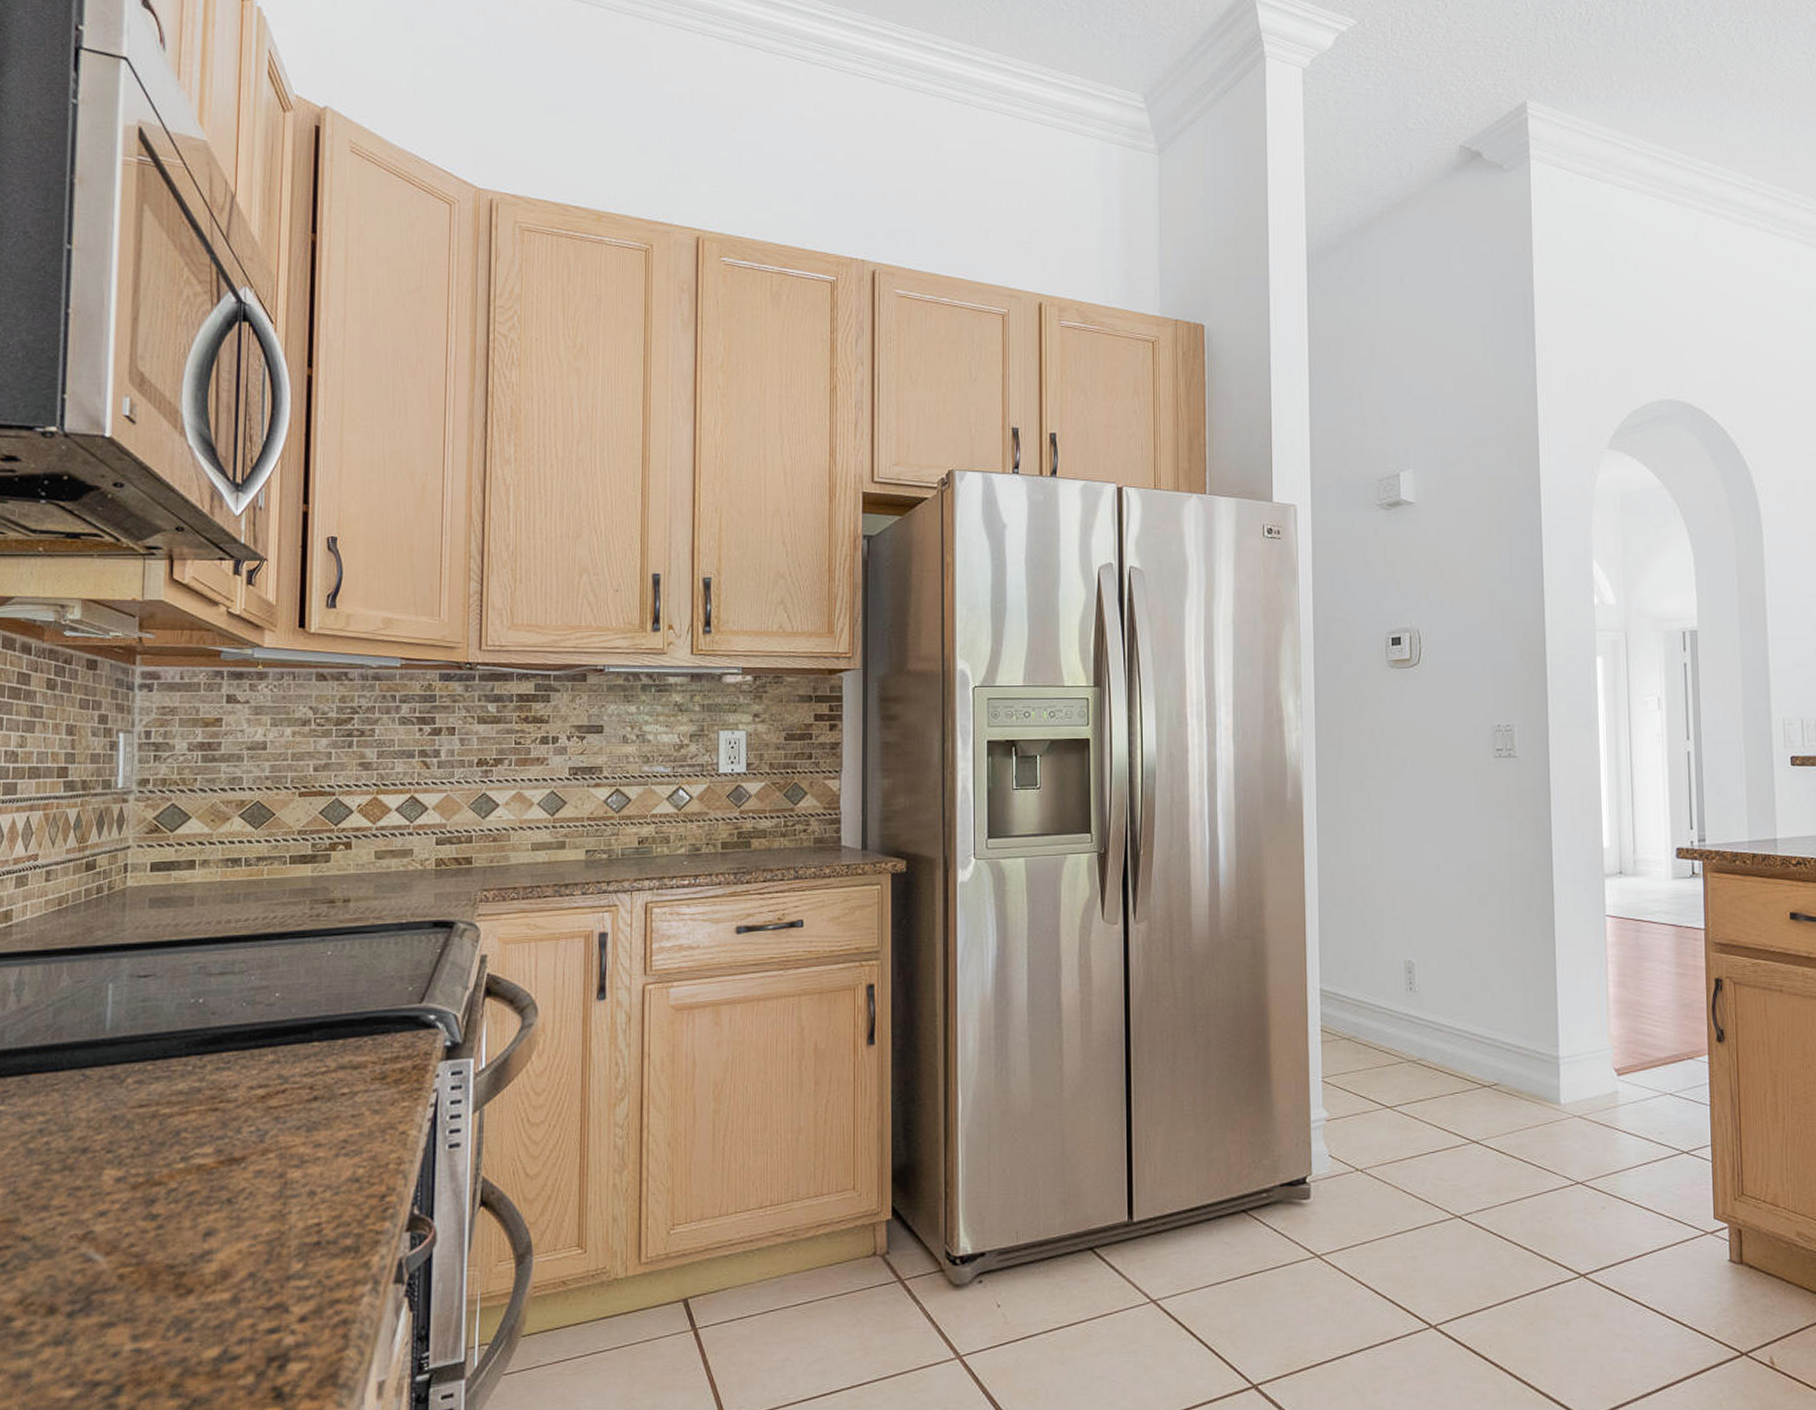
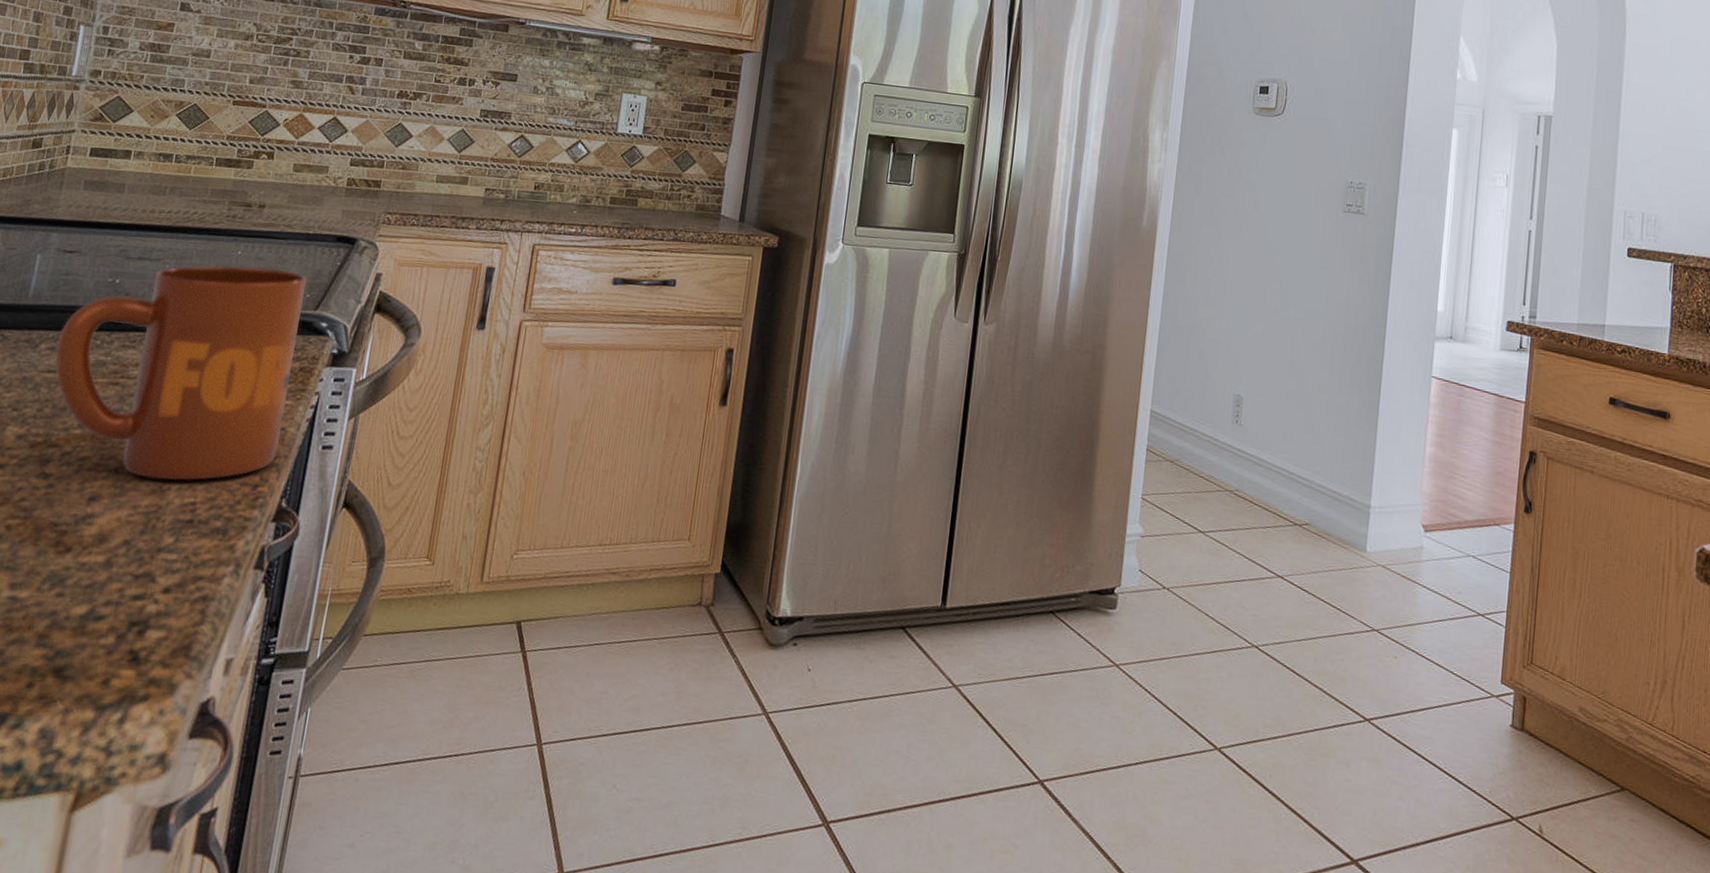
mug: none [144,964,406,1204] -> present [55,265,307,481]

